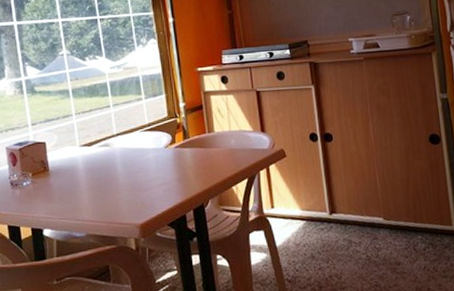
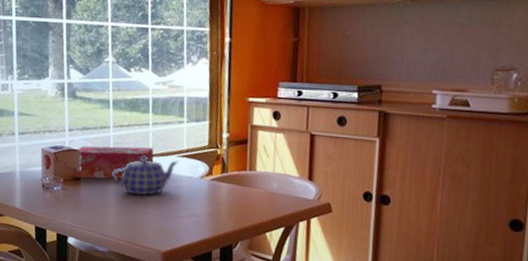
tissue box: none [41,127,119,170] -> present [72,145,154,179]
teapot: none [80,135,142,175] -> present [112,156,178,196]

